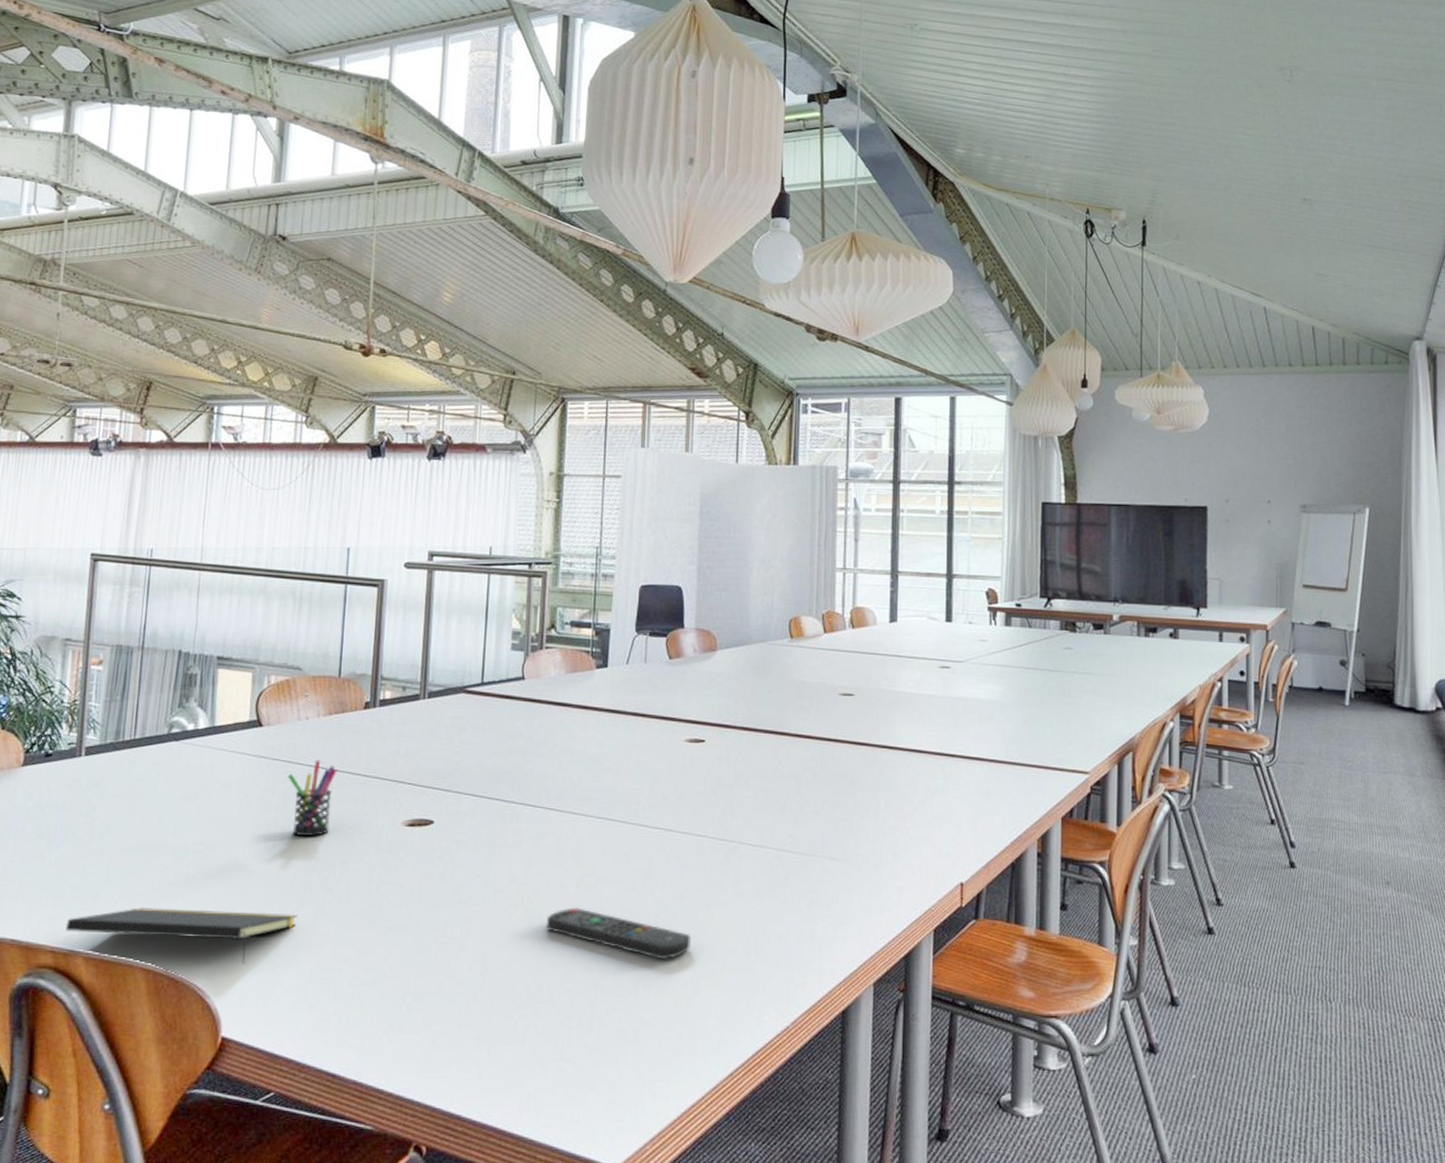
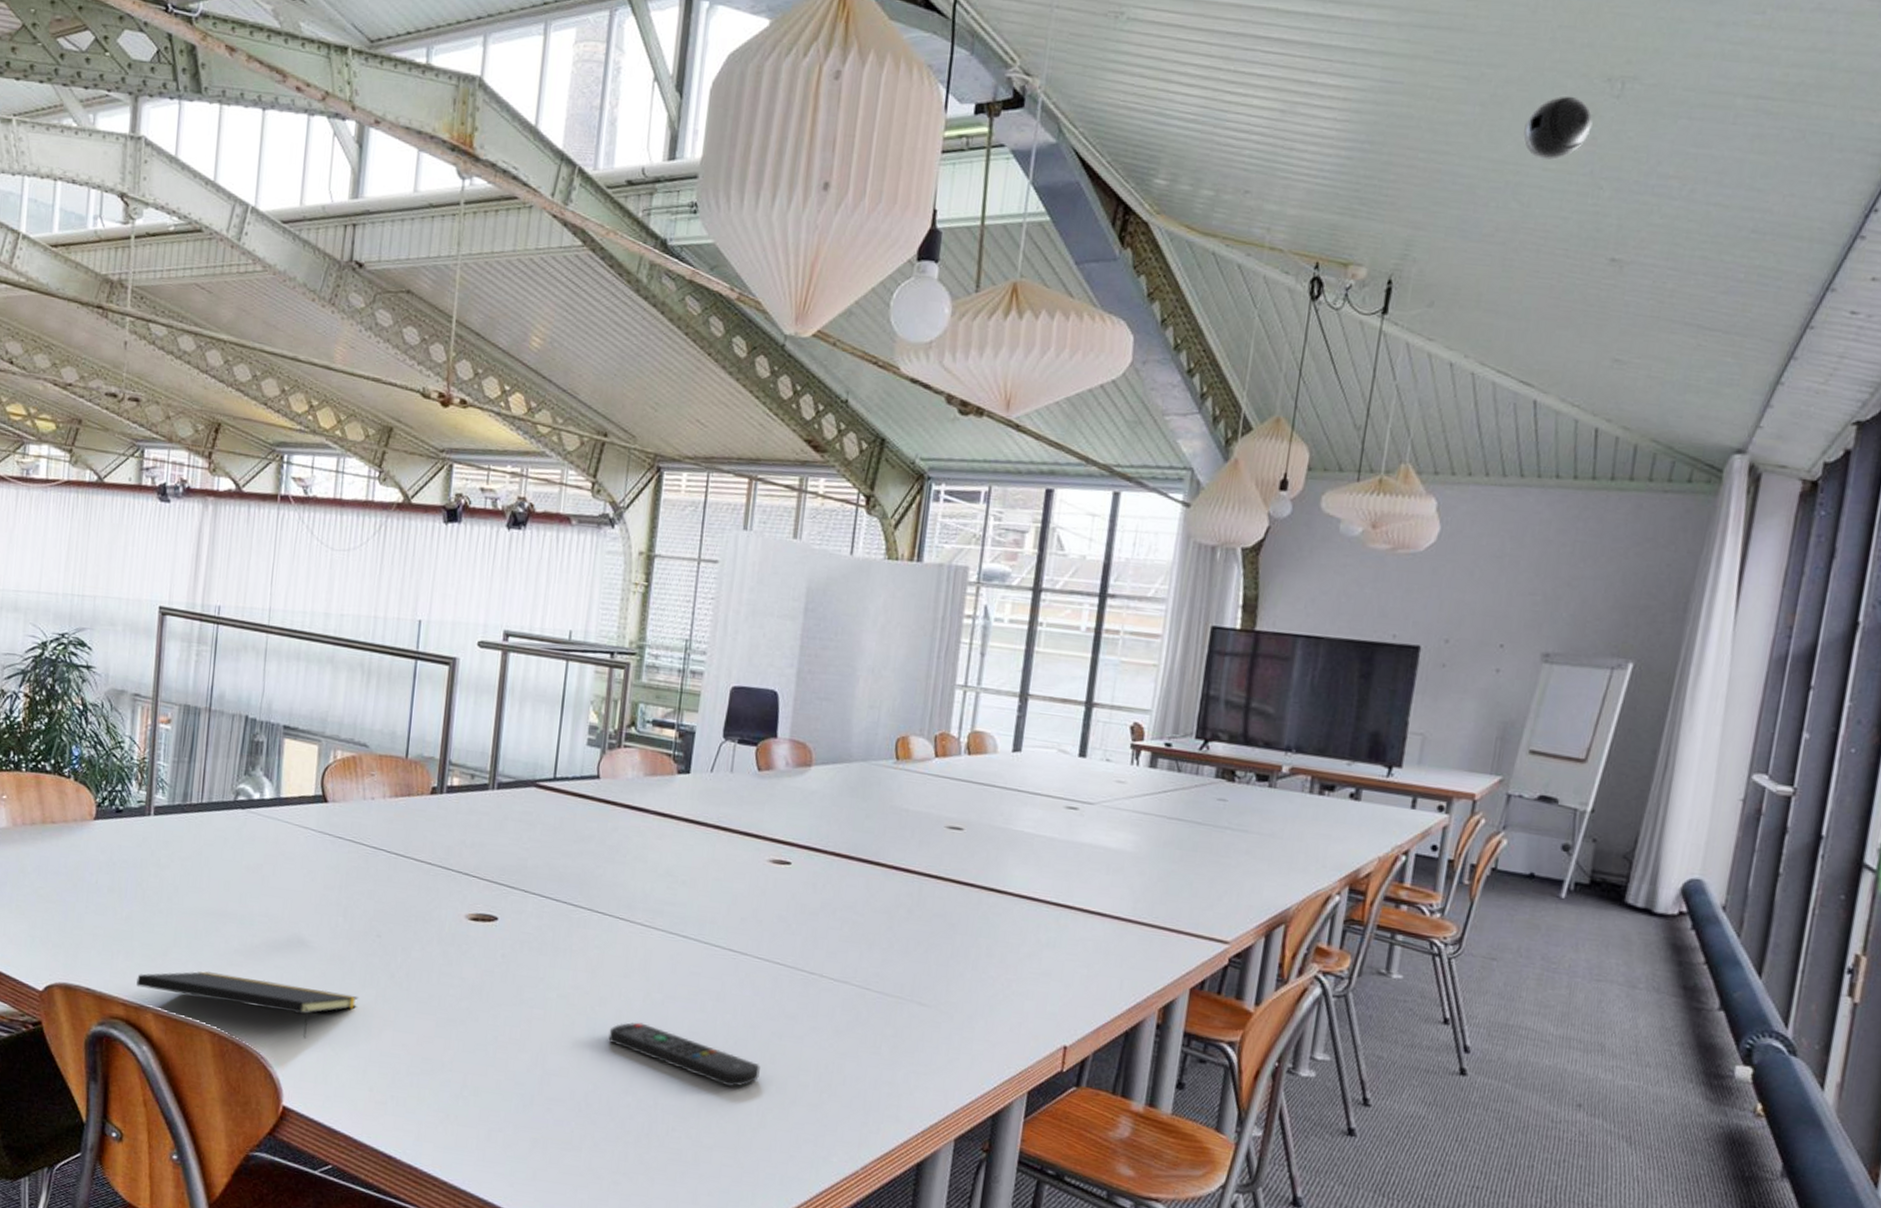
pen holder: present [287,760,337,837] -> none [351,842,402,920]
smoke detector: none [1226,81,1274,127] -> present [1523,95,1593,160]

